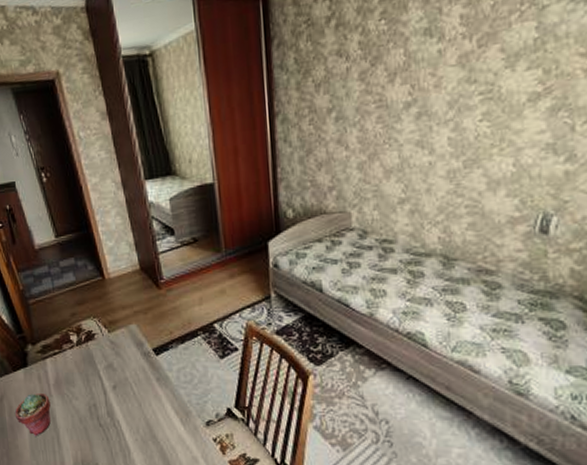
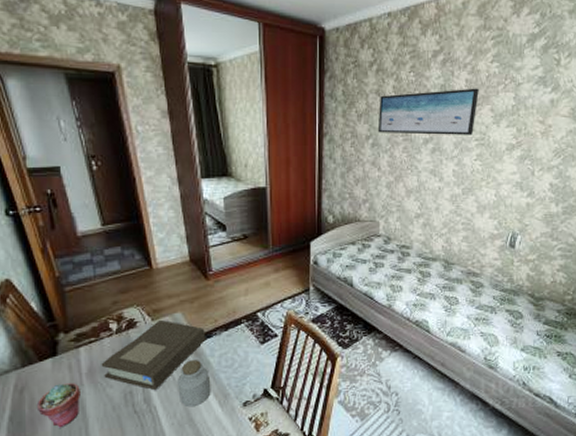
book: none [66,331,163,405] -> present [101,319,206,391]
jar: none [137,374,172,422] -> present [176,360,211,406]
wall art: none [341,23,481,103] -> present [377,88,479,135]

